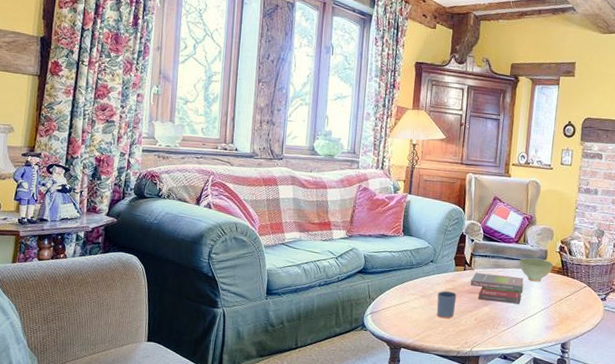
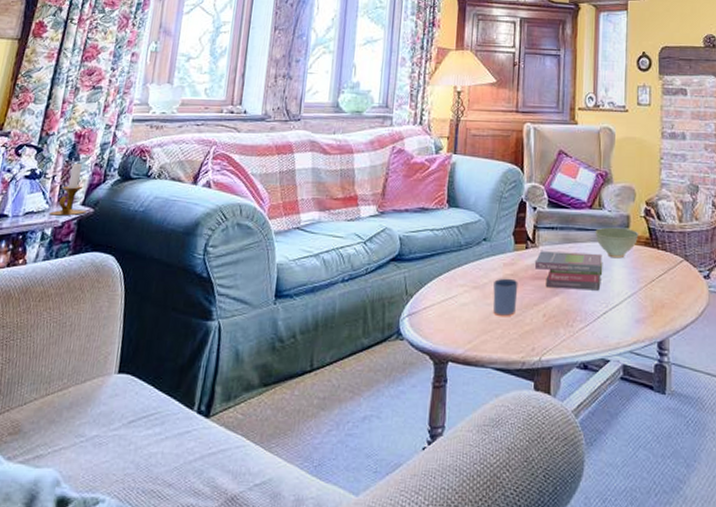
candlestick: none [80,183,111,223] -> present [48,164,86,216]

